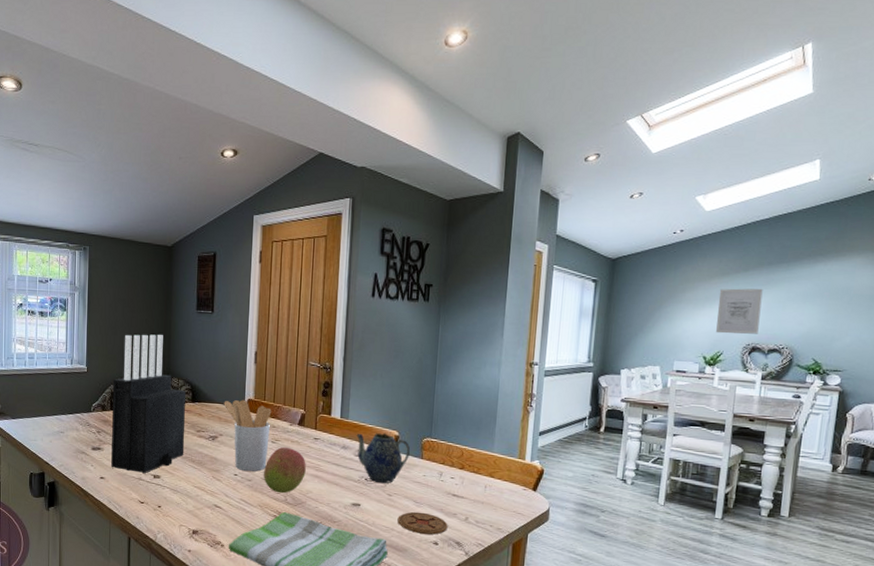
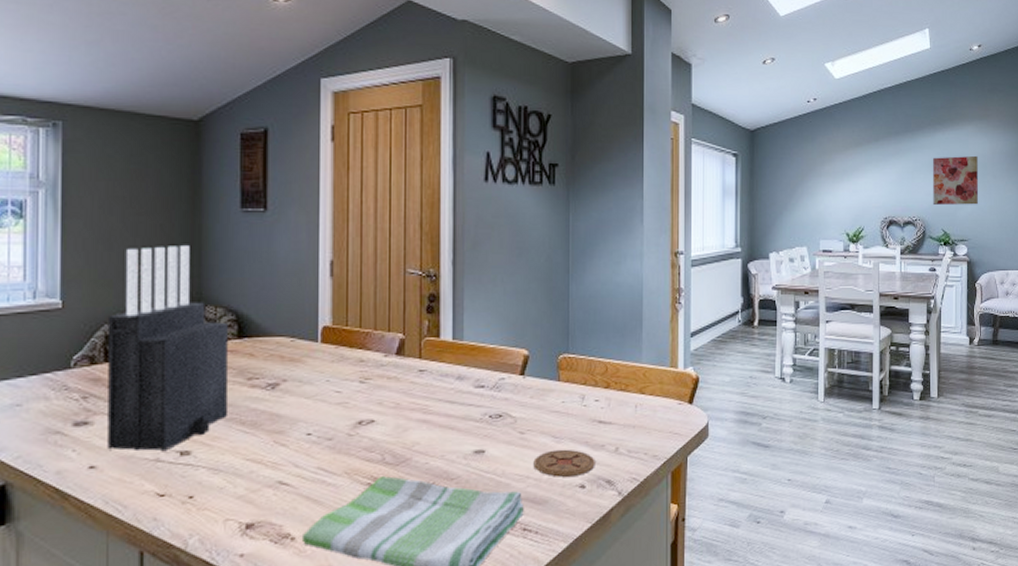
utensil holder: present [224,399,272,472] -> none [287,328,358,428]
fruit: present [264,447,306,494] -> none [350,387,409,451]
teapot: present [356,432,410,484] -> none [475,352,543,420]
wall art: present [716,288,763,334] -> none [855,158,893,208]
wall art: none [805,287,865,337] -> present [933,155,978,205]

